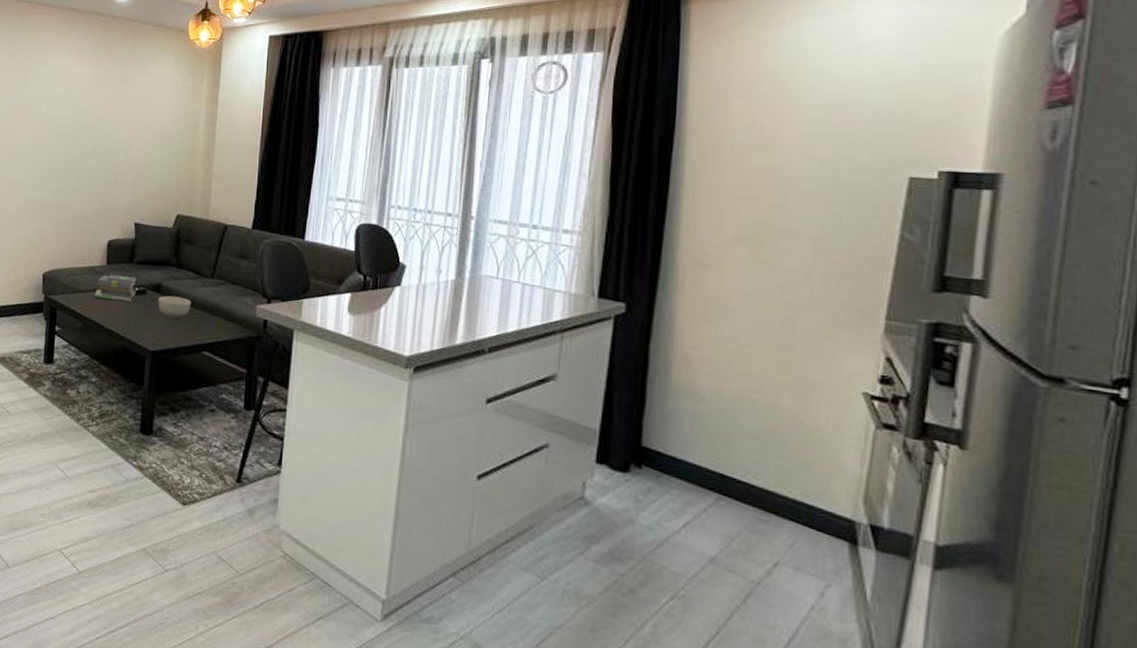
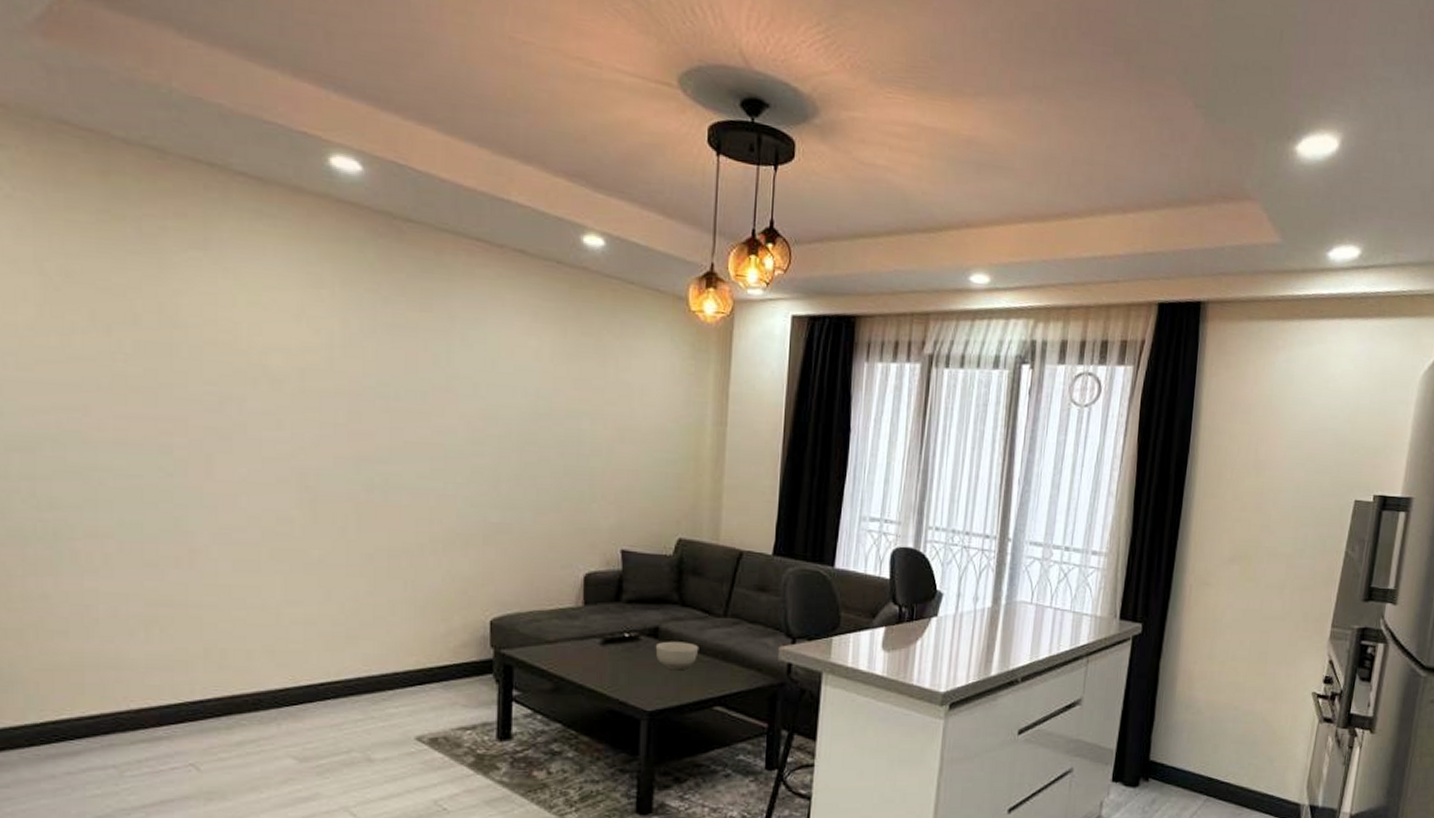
books: present [94,275,137,303] -> none [567,618,627,654]

